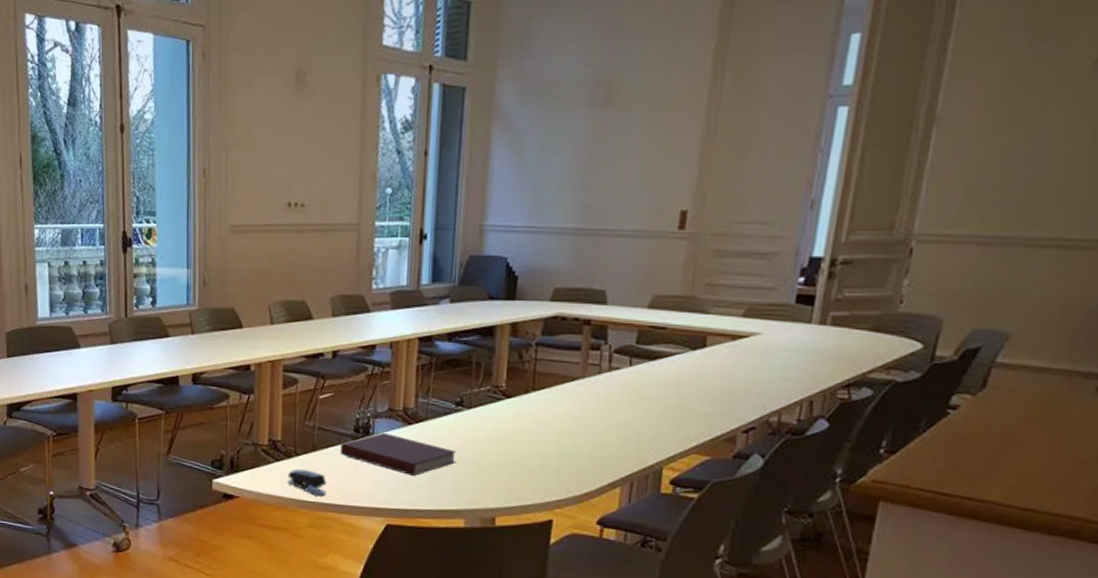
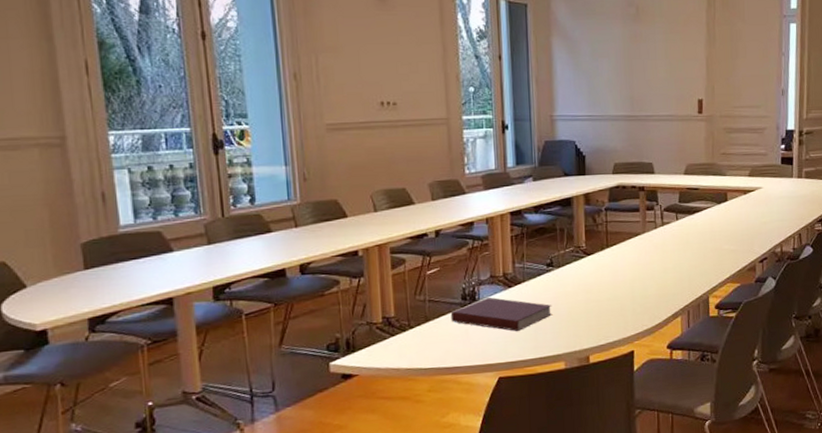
stapler: present [287,468,327,496] -> none [404,339,442,363]

